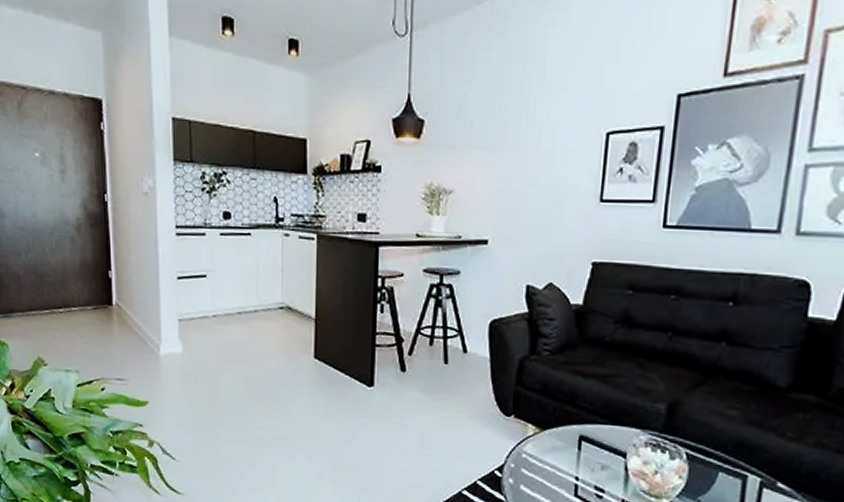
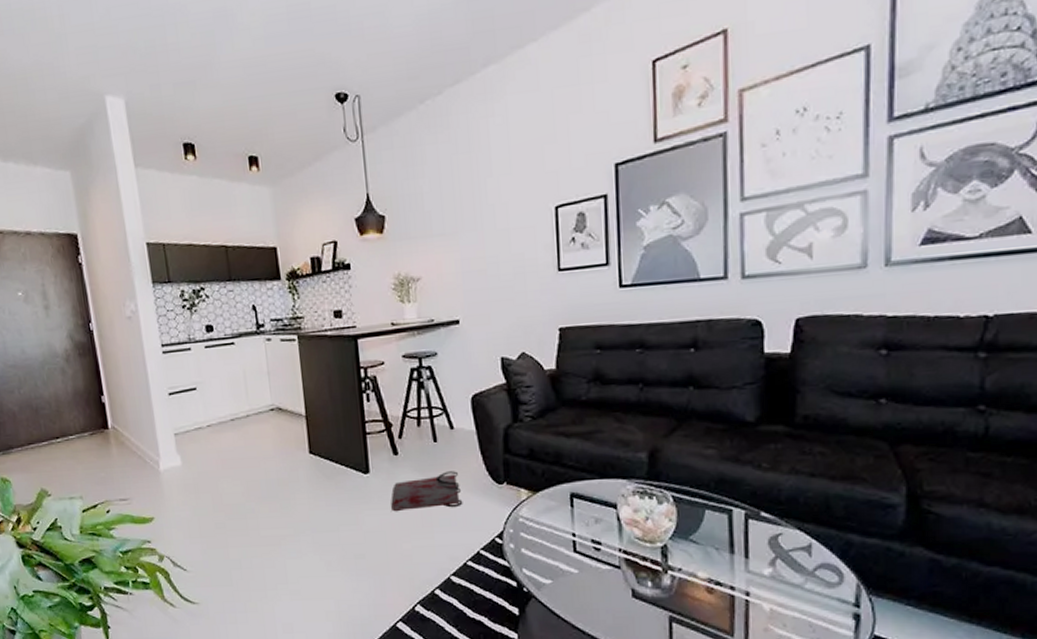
bag: none [392,395,467,434] -> present [391,471,463,512]

